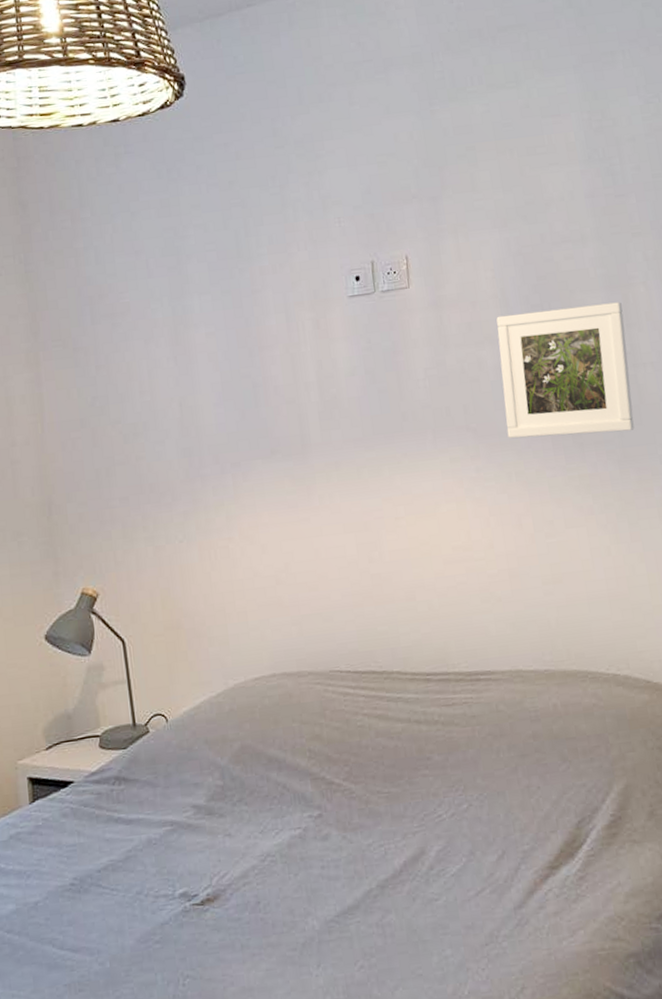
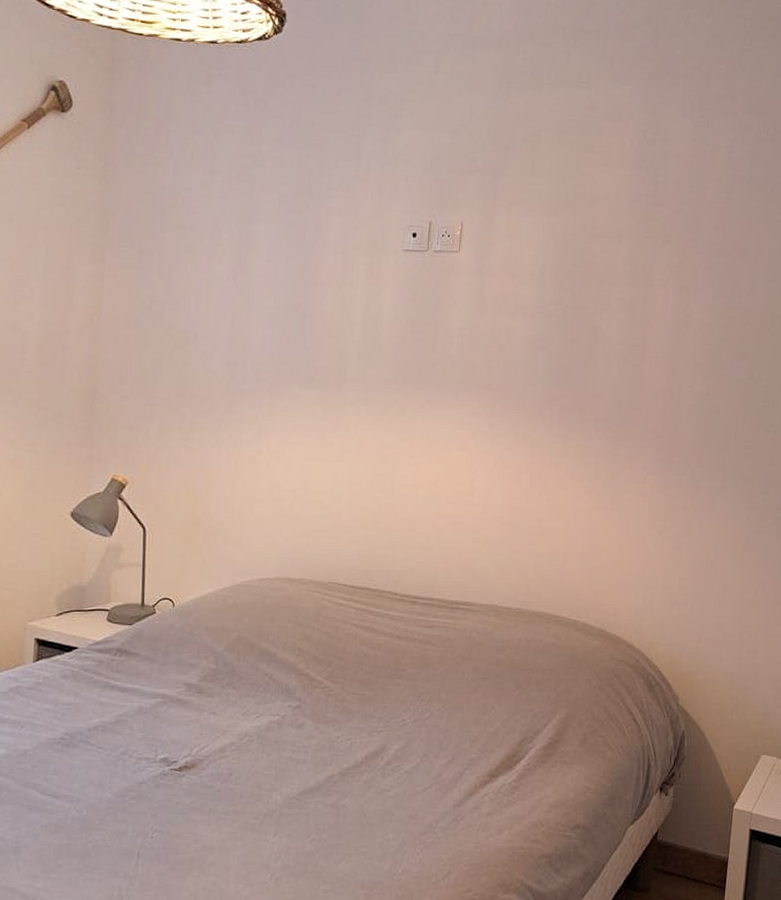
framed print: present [496,302,634,439] -> none [522,292,641,413]

